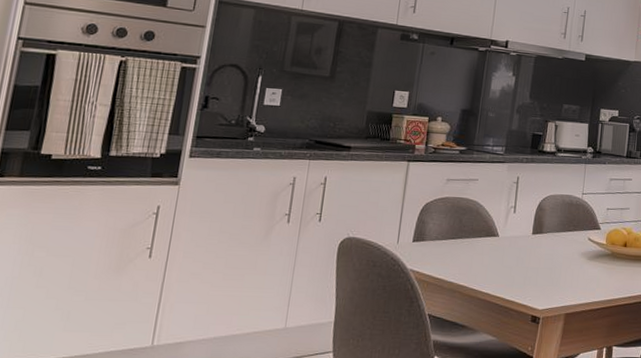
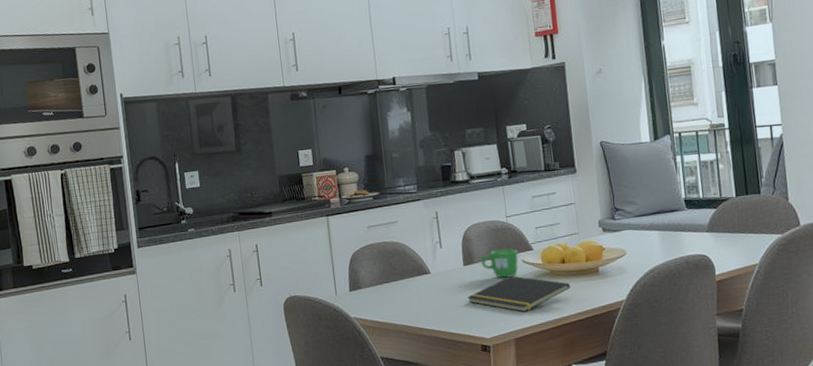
notepad: none [528,251,627,289] -> present [467,276,570,313]
mug: none [549,223,586,253] -> present [480,248,518,278]

